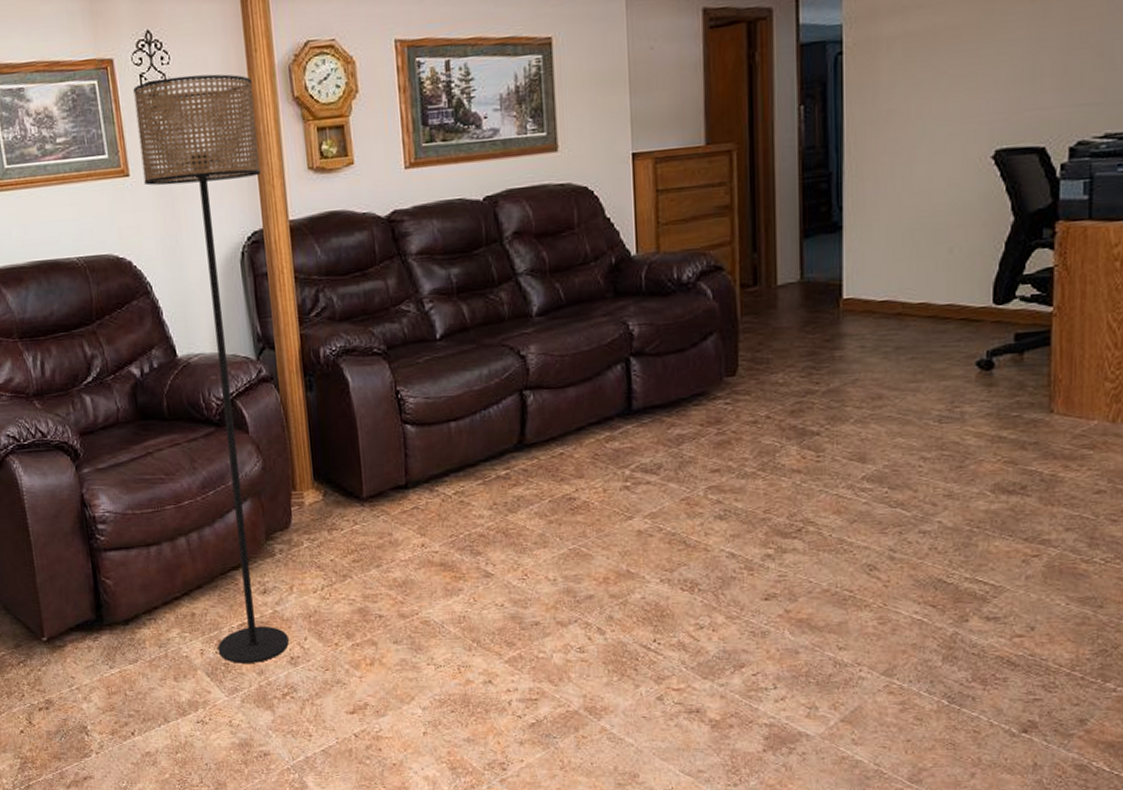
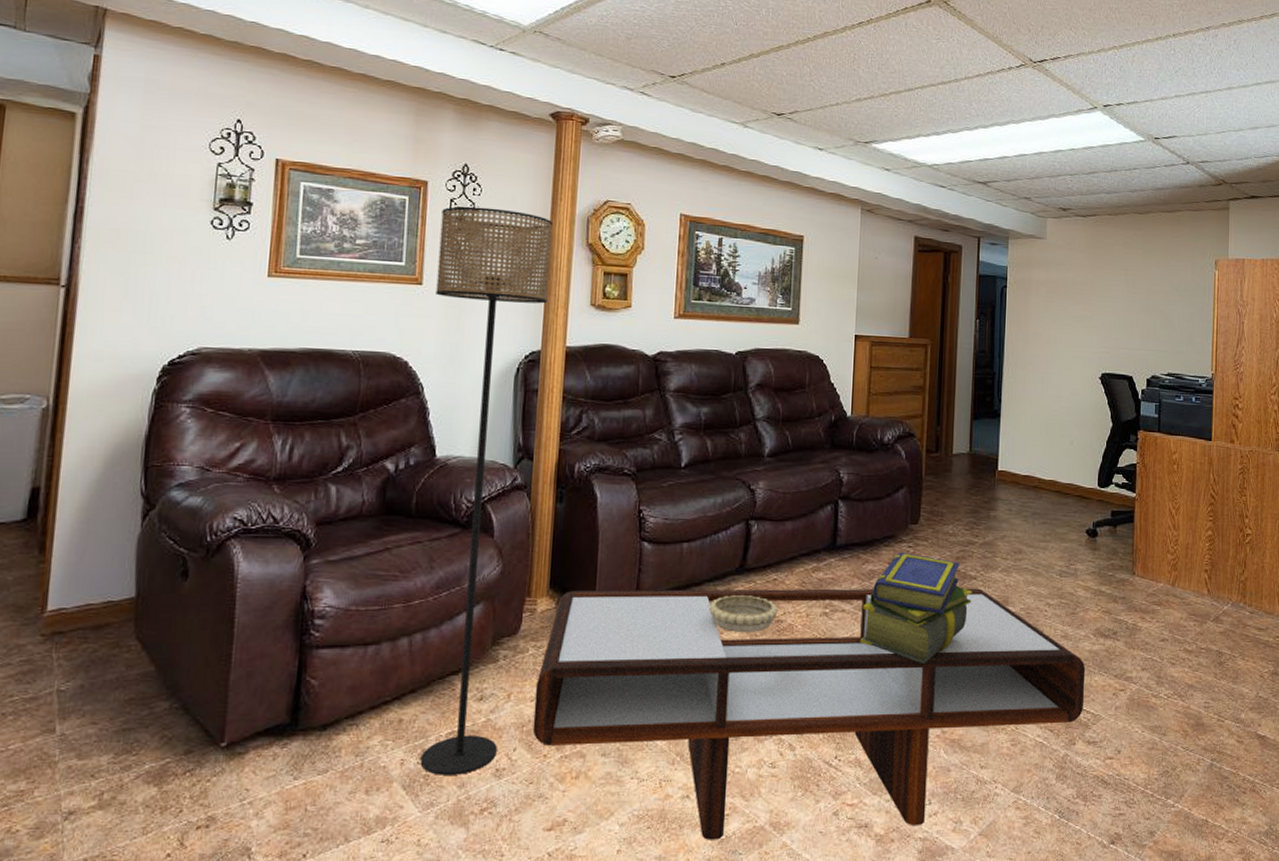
coffee table: none [316,445,981,724] -> present [532,588,1086,840]
decorative bowl: none [487,472,569,515] -> present [708,594,778,633]
stack of books: none [672,410,815,536] -> present [860,551,972,663]

